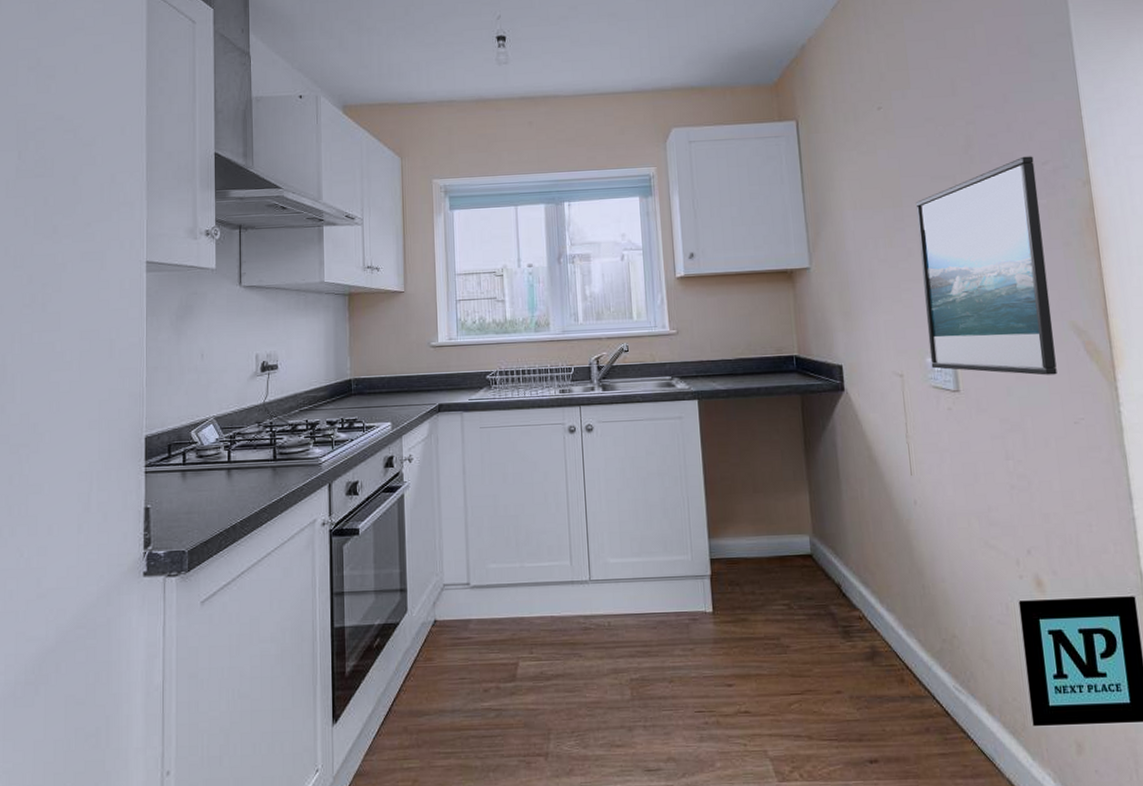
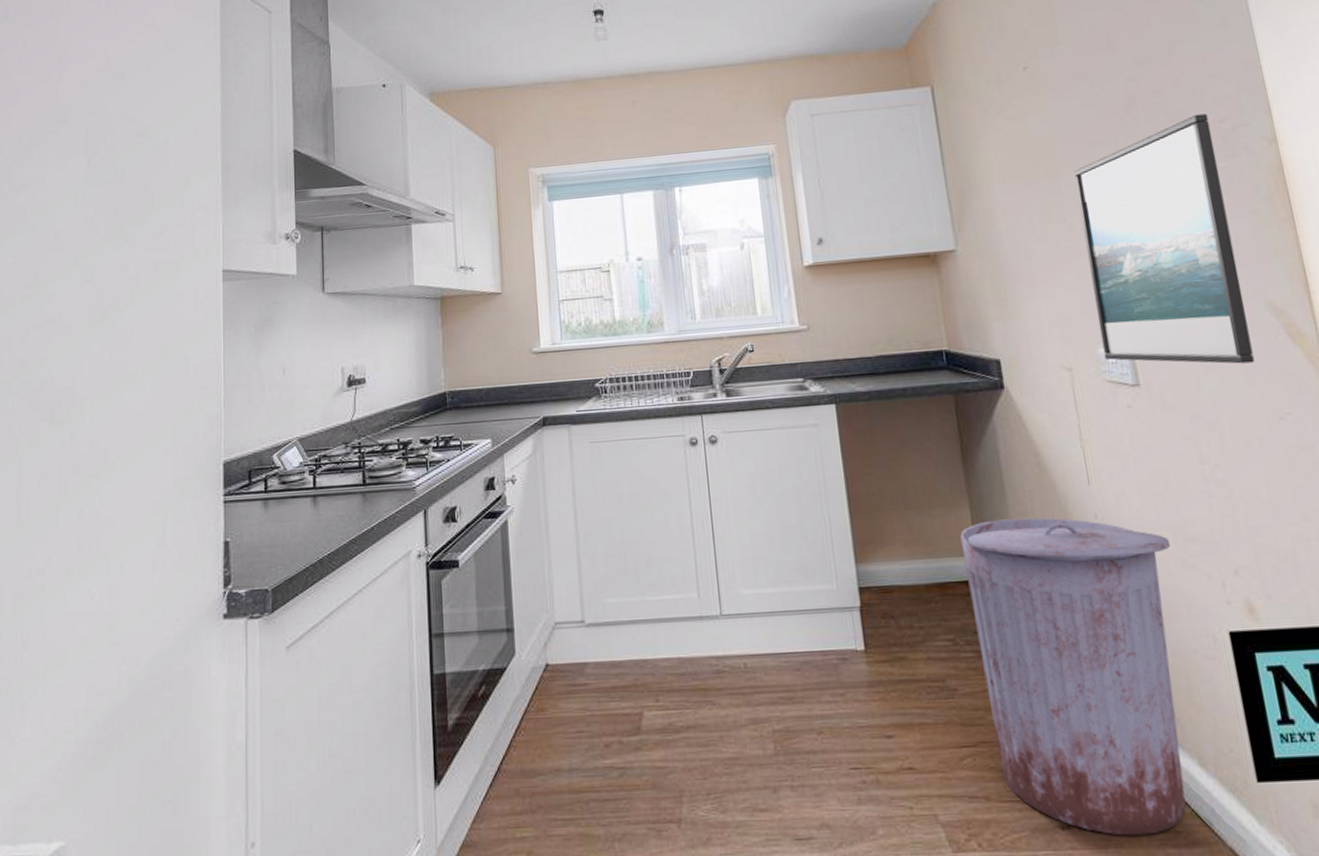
trash can: none [799,502,977,769] -> present [960,517,1186,836]

